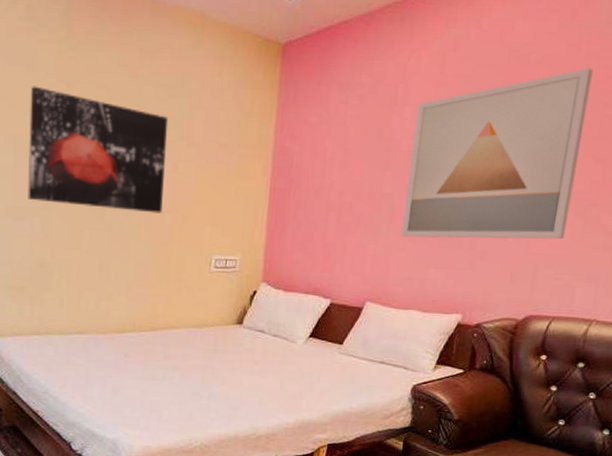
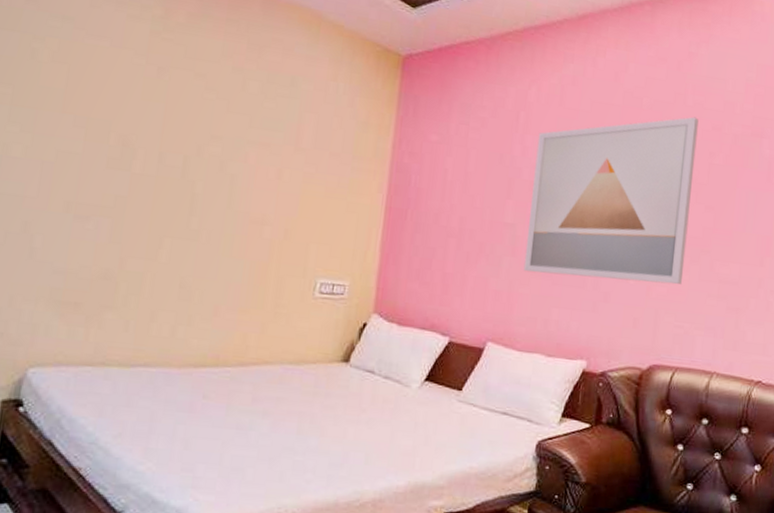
wall art: present [28,86,169,214] -> none [96,65,275,225]

